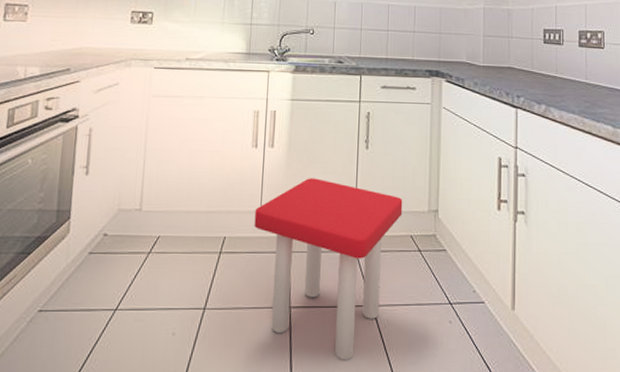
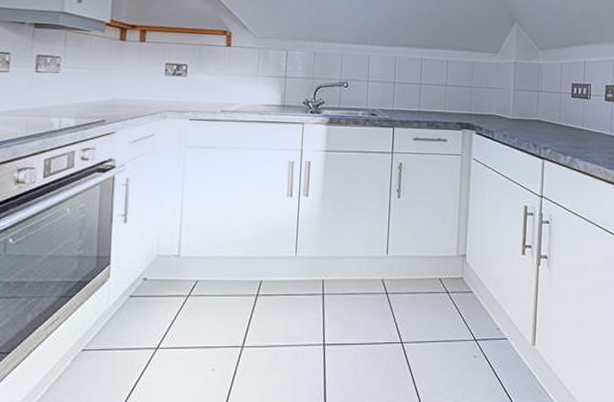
stool: present [254,178,403,361] -> none [289,225,433,392]

